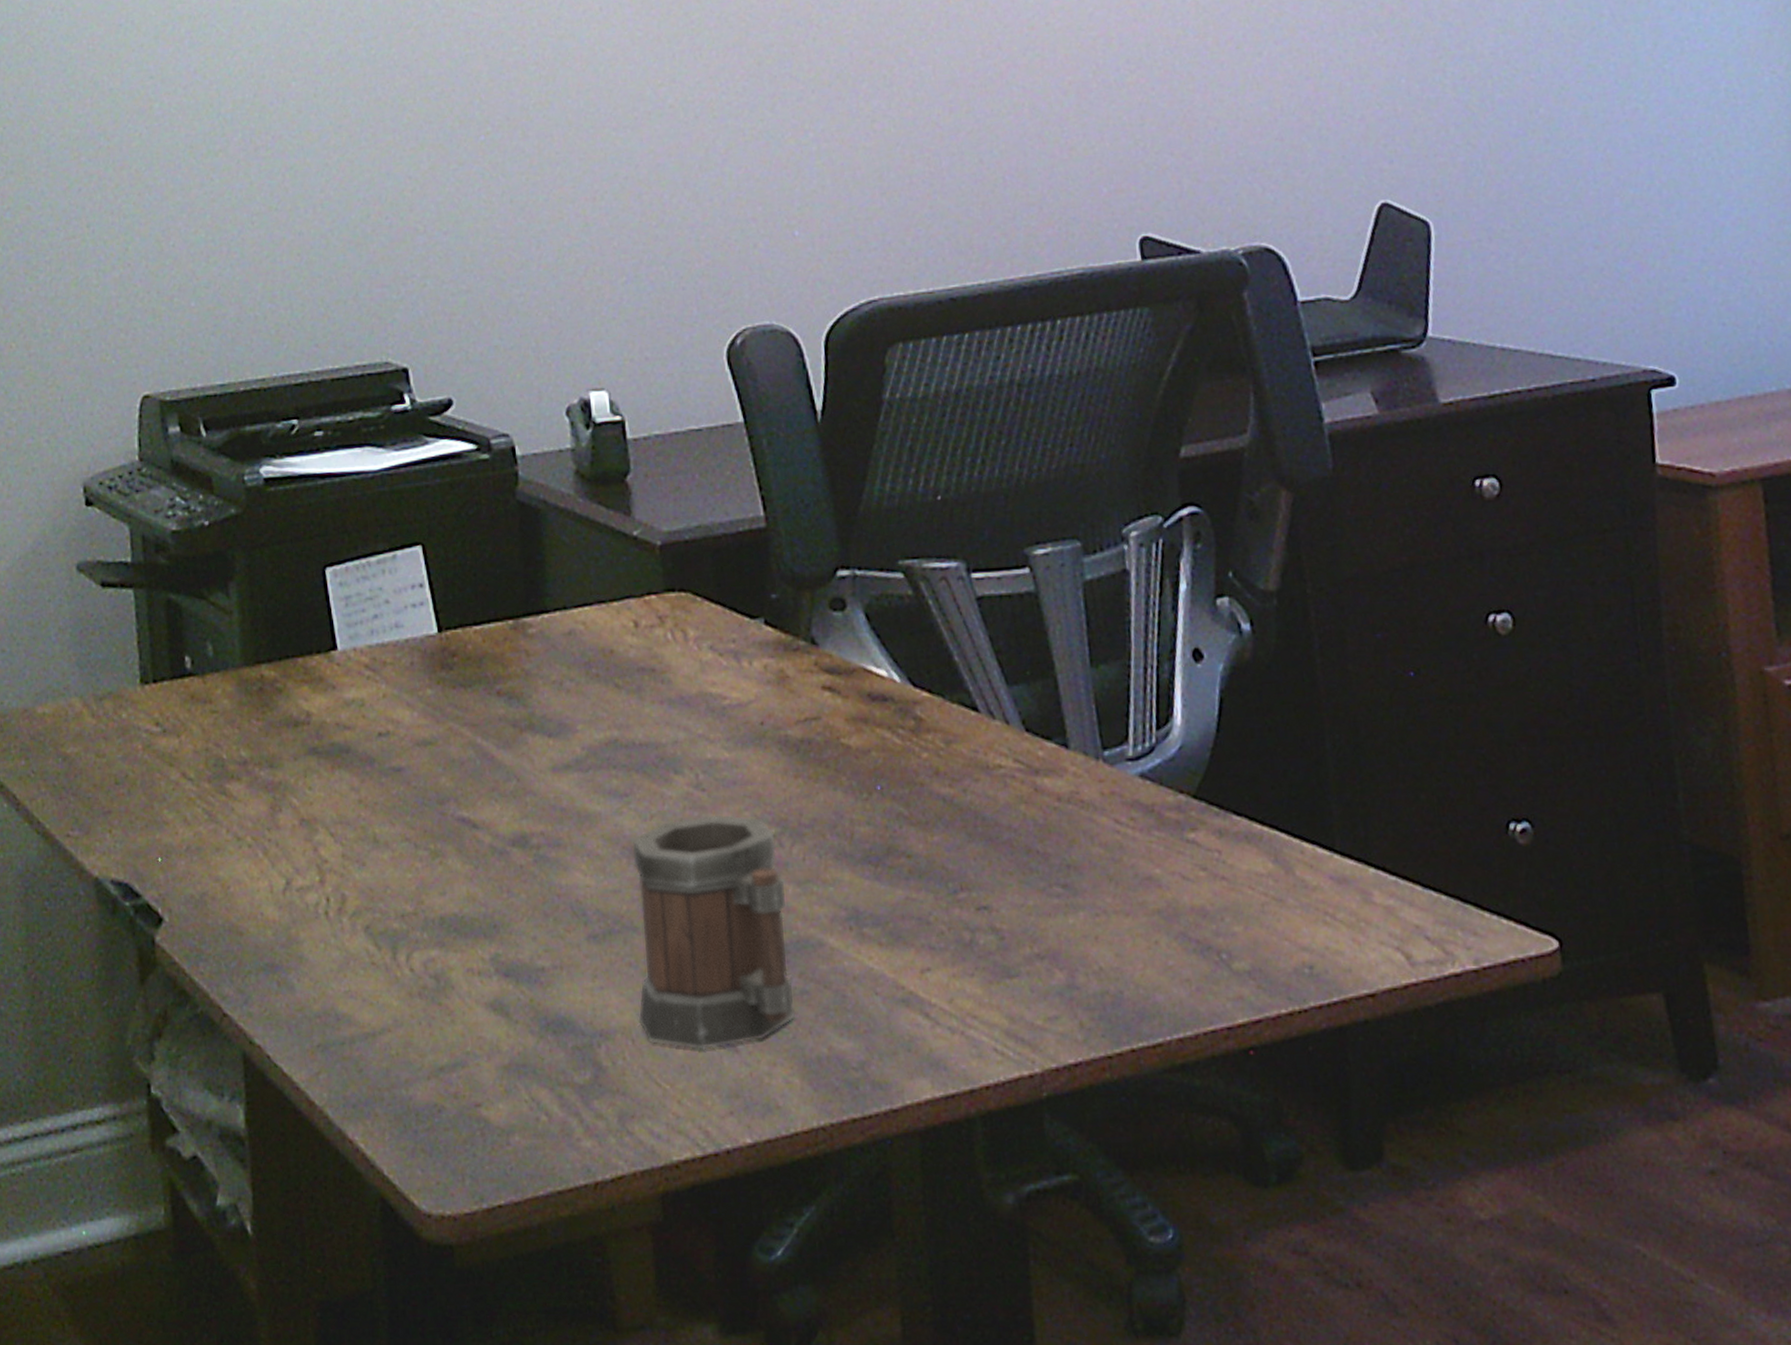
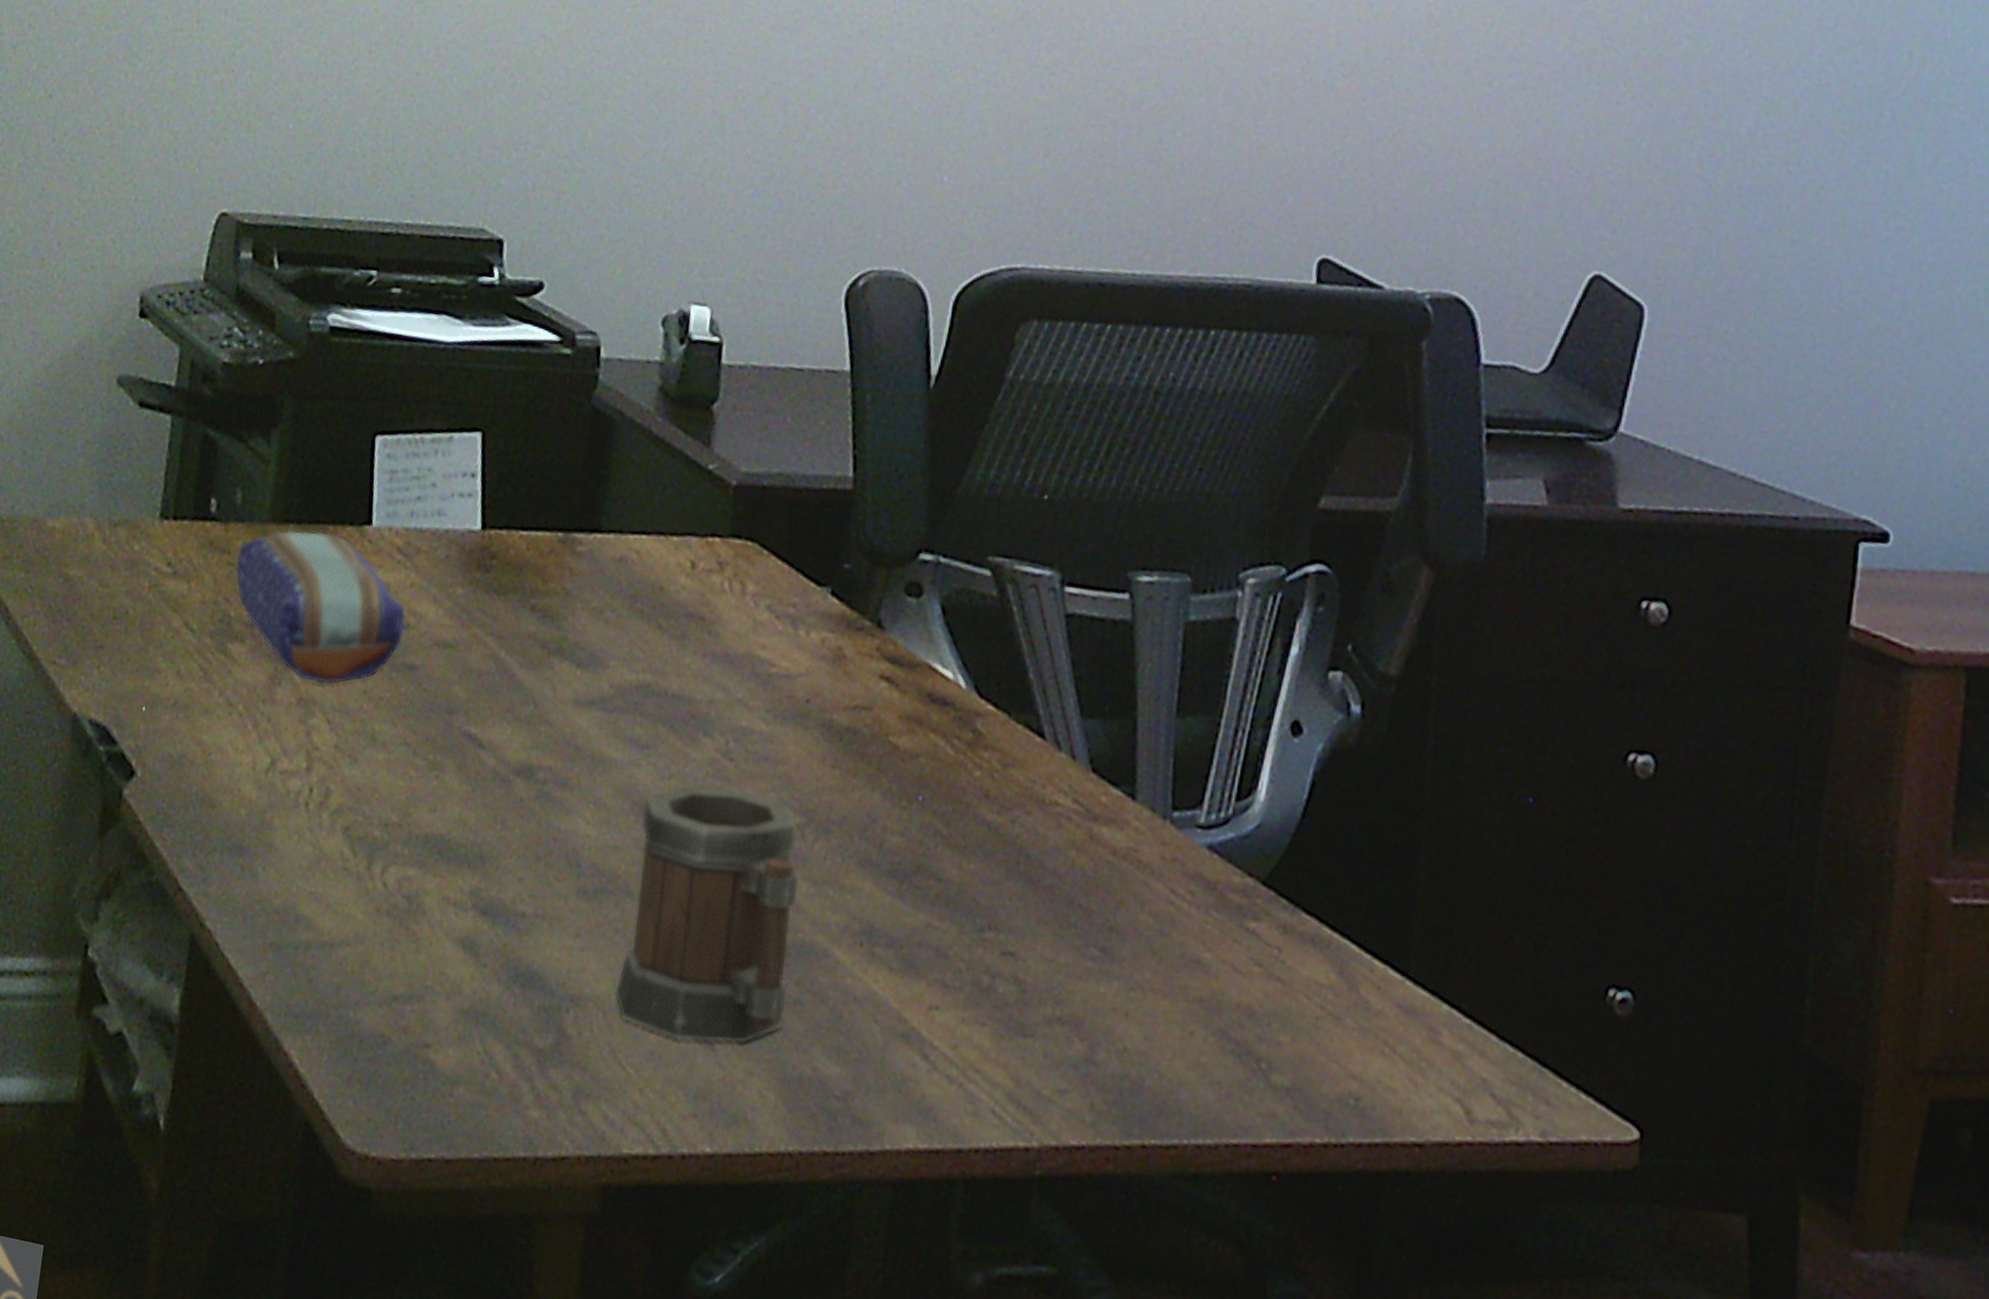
pencil case: none [219,664,386,802] -> present [235,530,406,685]

